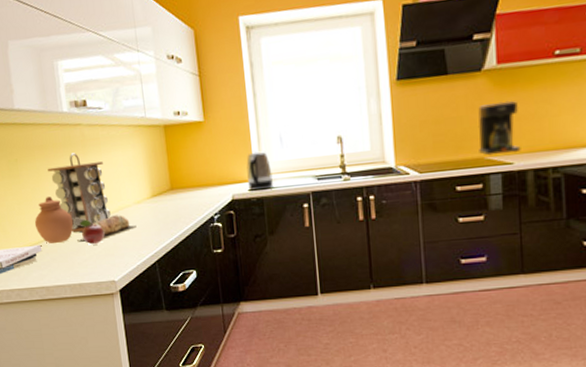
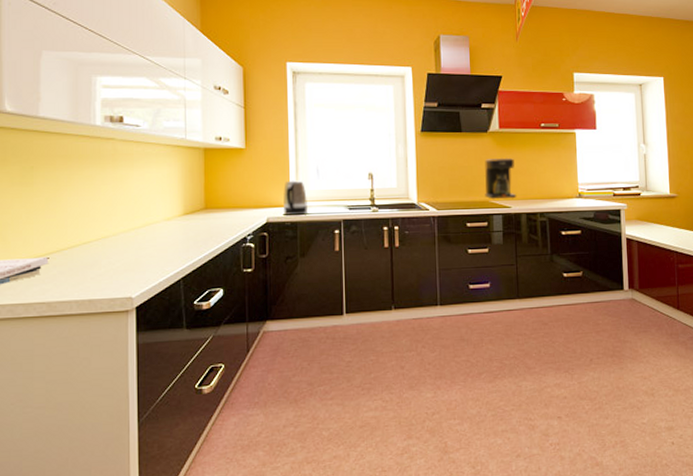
jar: present [34,196,74,244] -> none [44,206,91,257]
spice rack: present [47,153,111,233] -> none [69,166,136,247]
fruit: present [73,216,105,245] -> none [91,229,126,259]
bread loaf: present [77,215,137,242] -> none [93,230,163,256]

